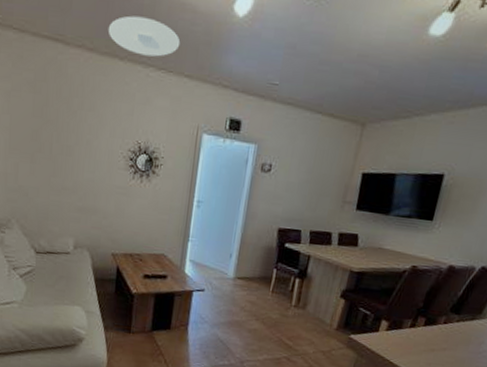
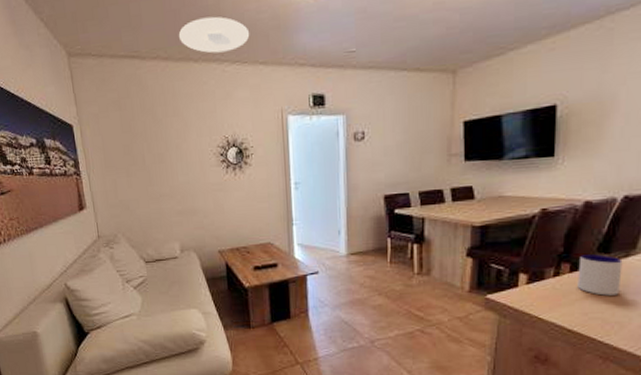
mug: none [427,312,469,352] -> present [577,254,623,296]

